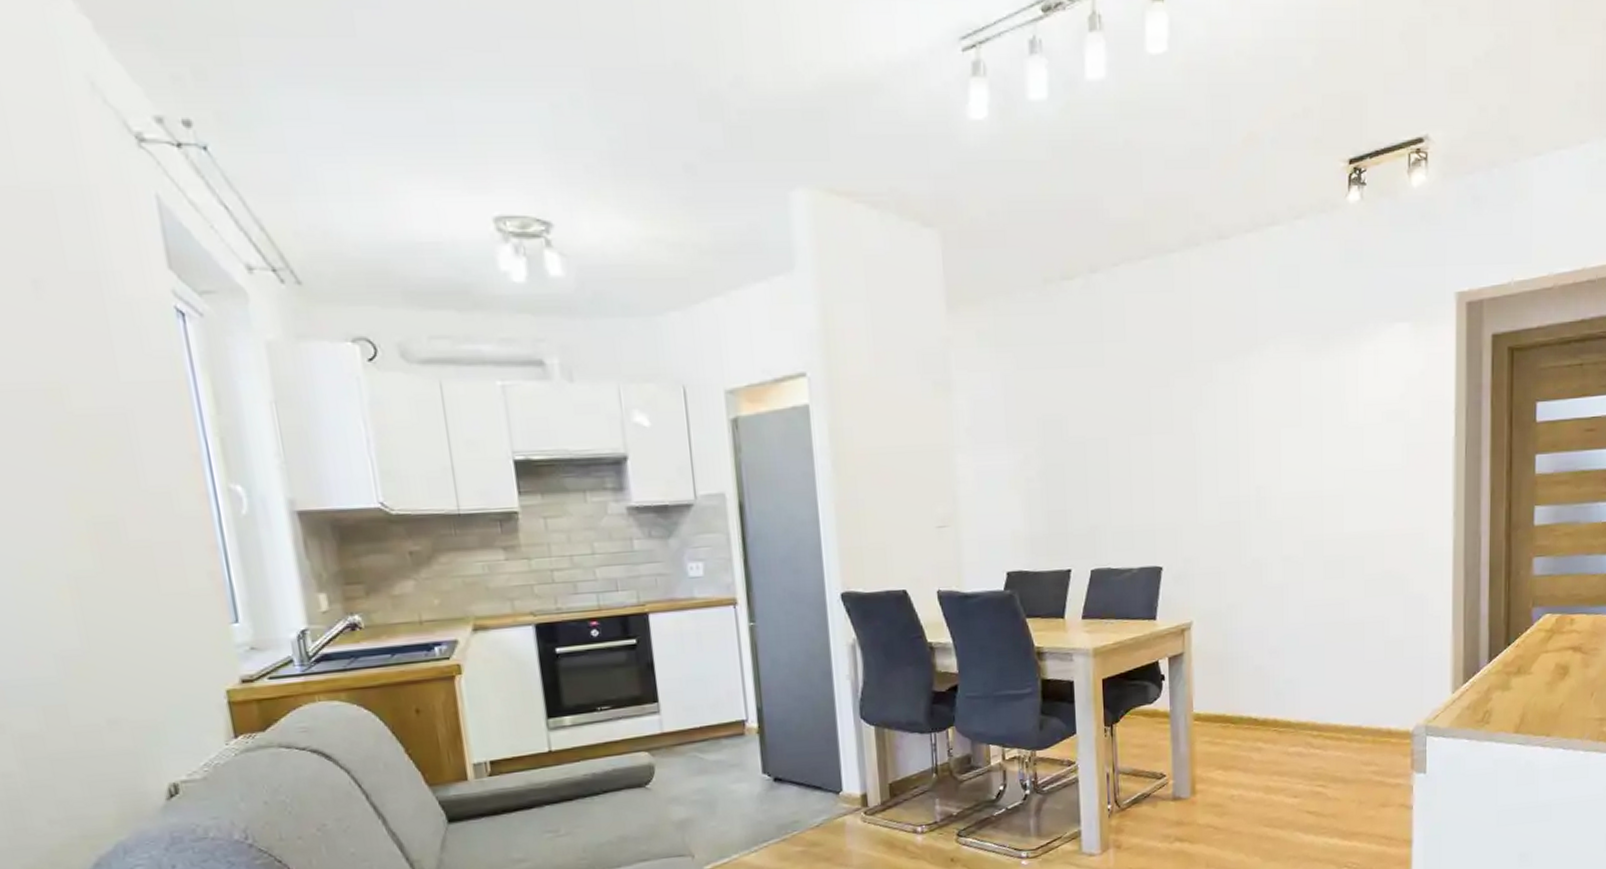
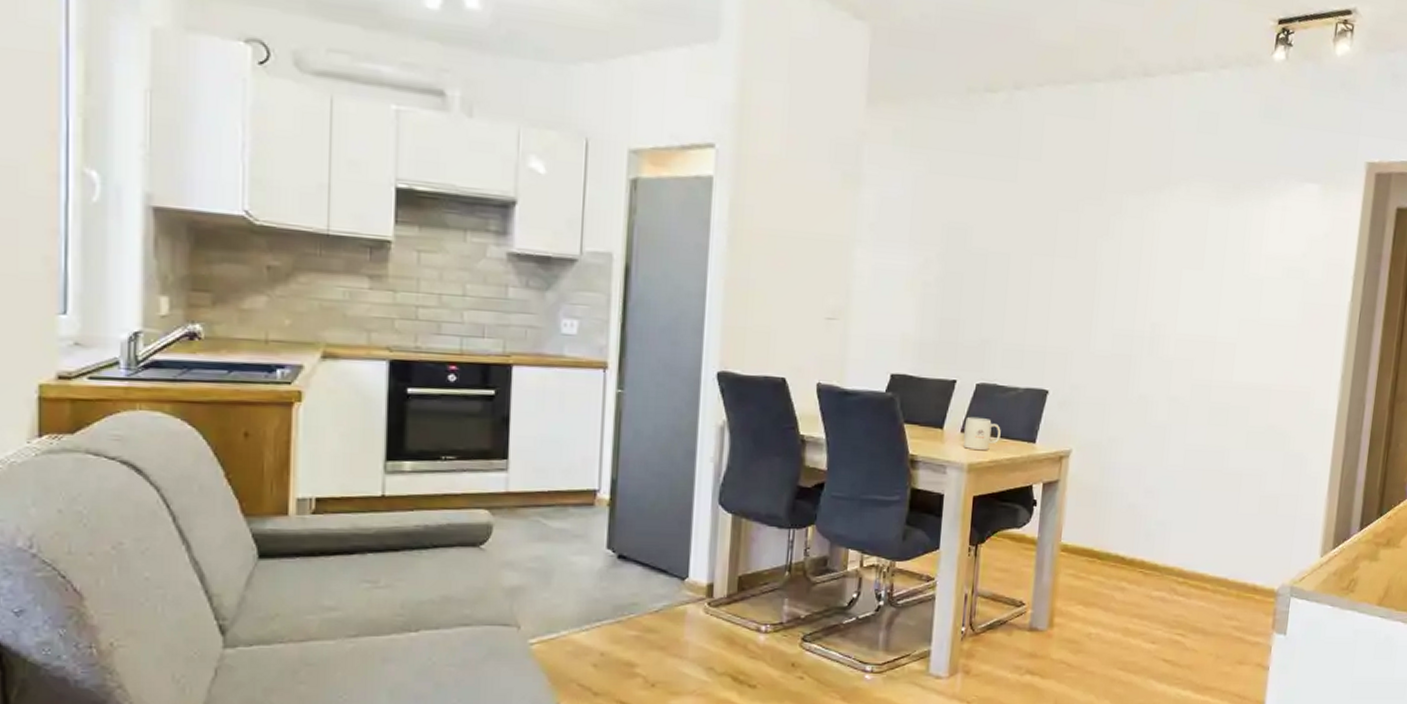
mug: none [1084,602,1121,635] -> present [963,416,1001,451]

